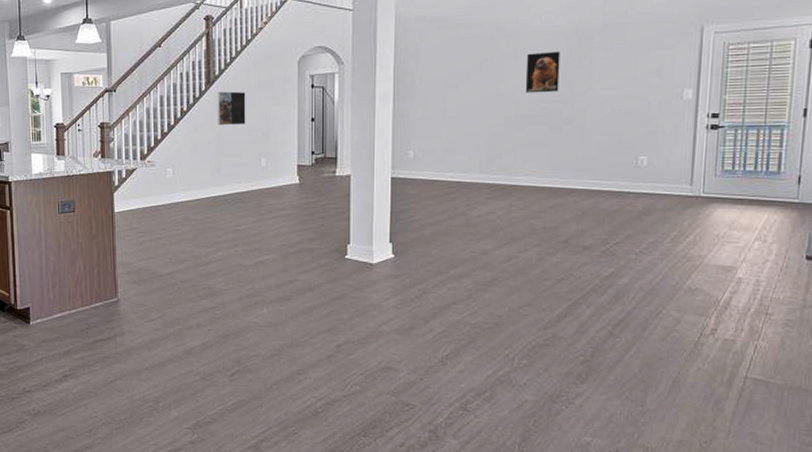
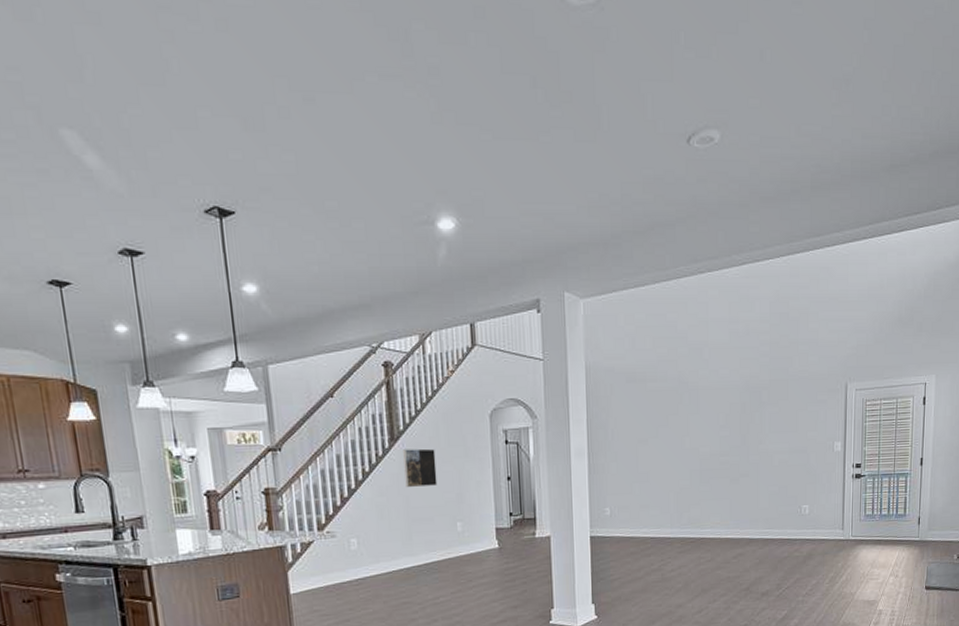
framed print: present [525,51,560,93] -> none [707,405,736,447]

